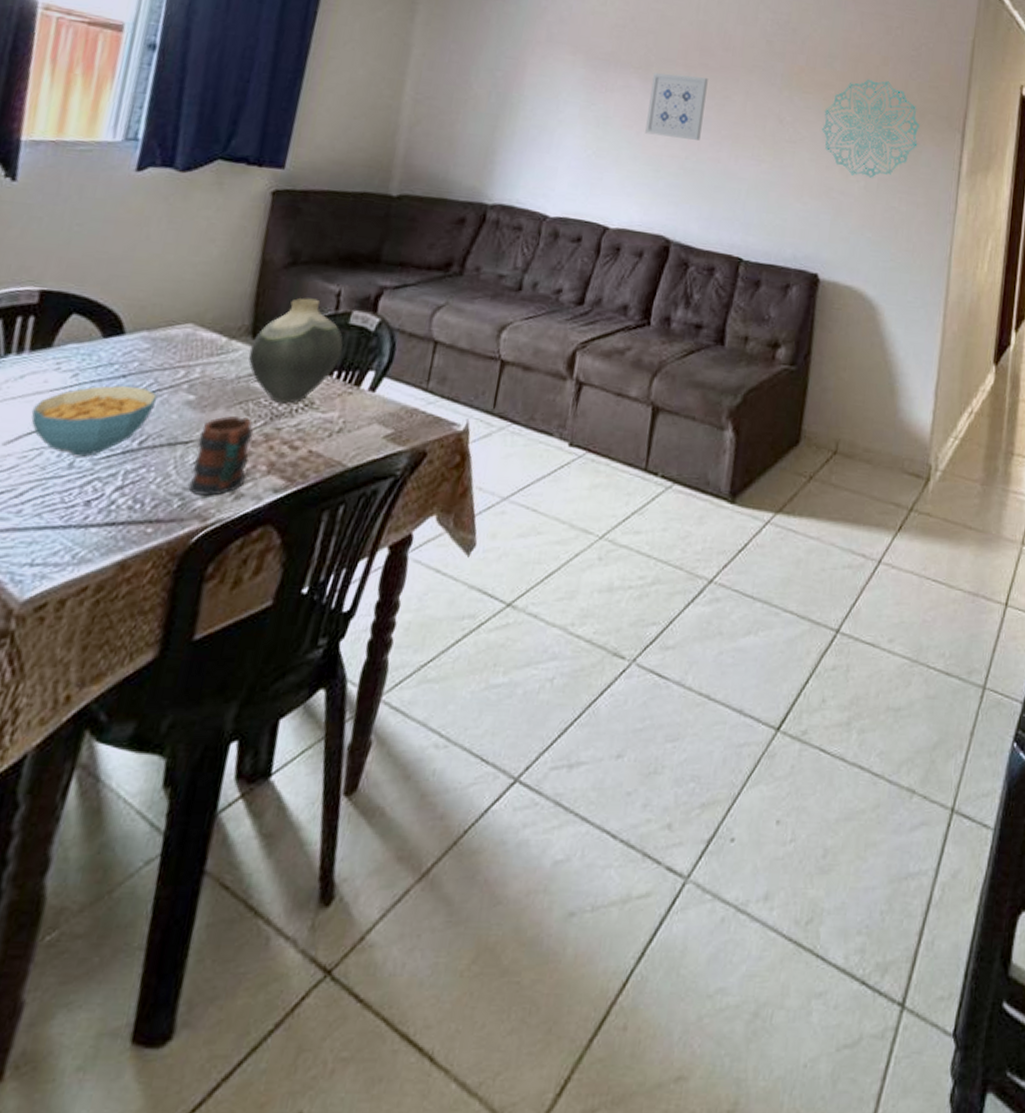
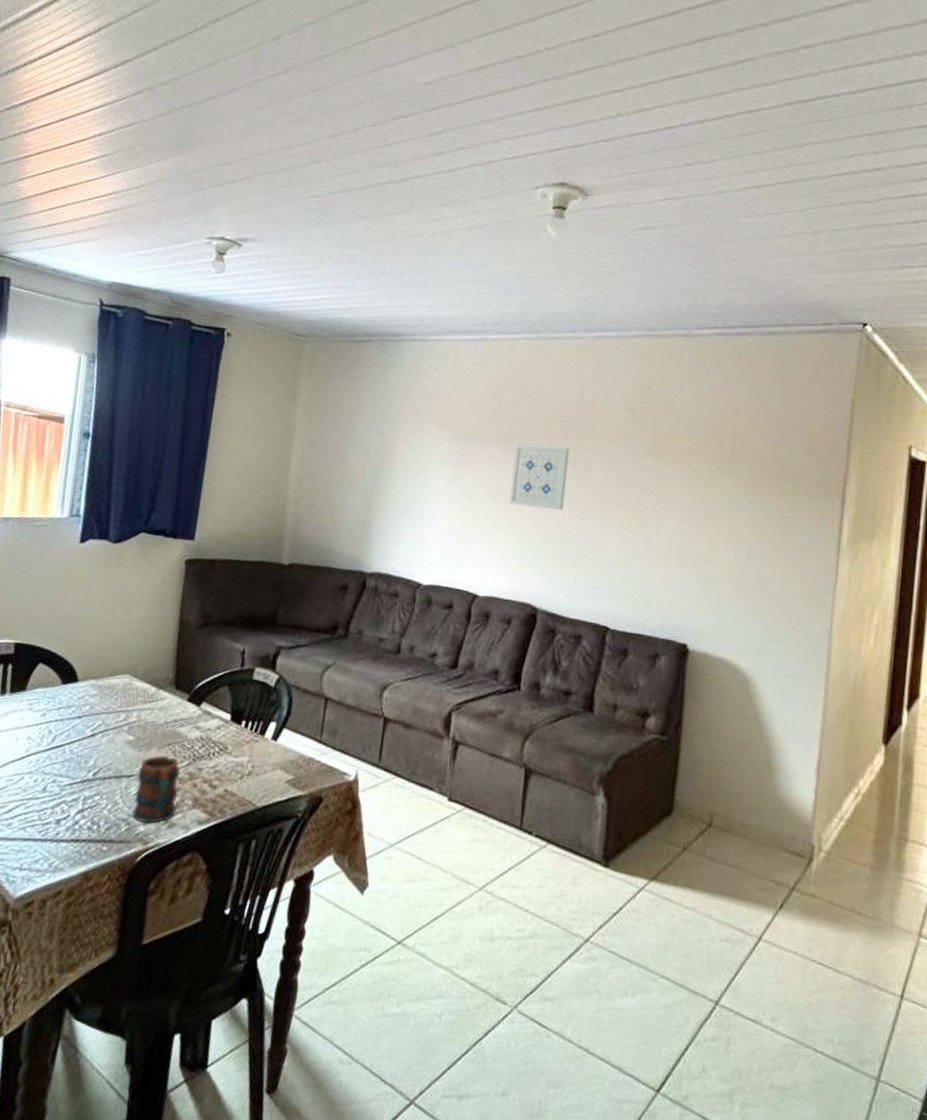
cereal bowl: present [31,385,158,457] -> none [14,724,106,783]
vase: present [248,298,344,404] -> none [173,655,249,748]
wall decoration: present [822,79,920,178] -> none [687,444,794,547]

